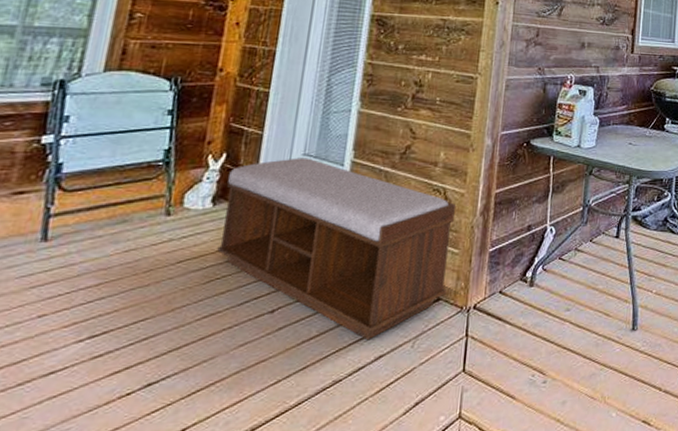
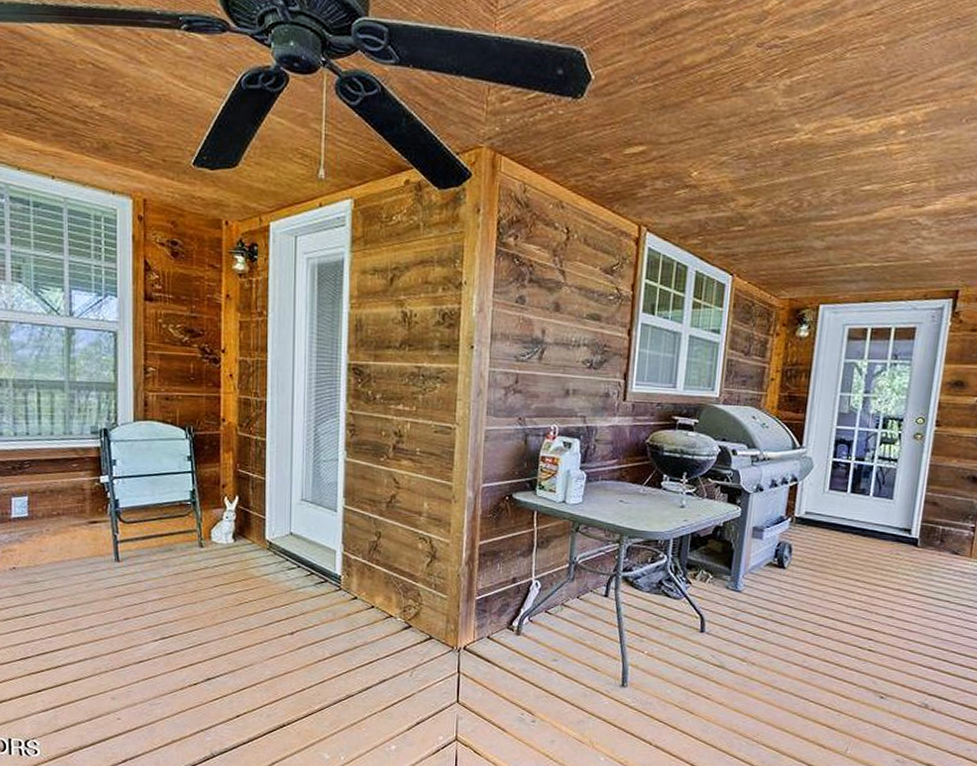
bench: present [217,158,455,341] -> none [243,502,441,666]

